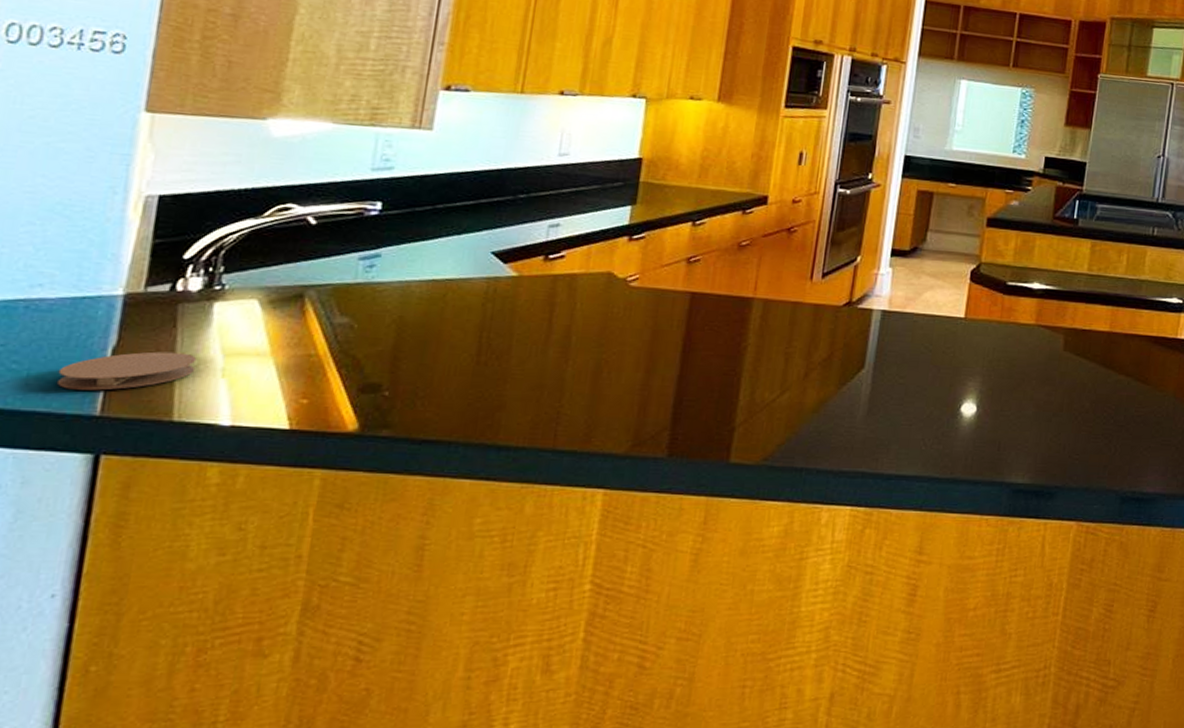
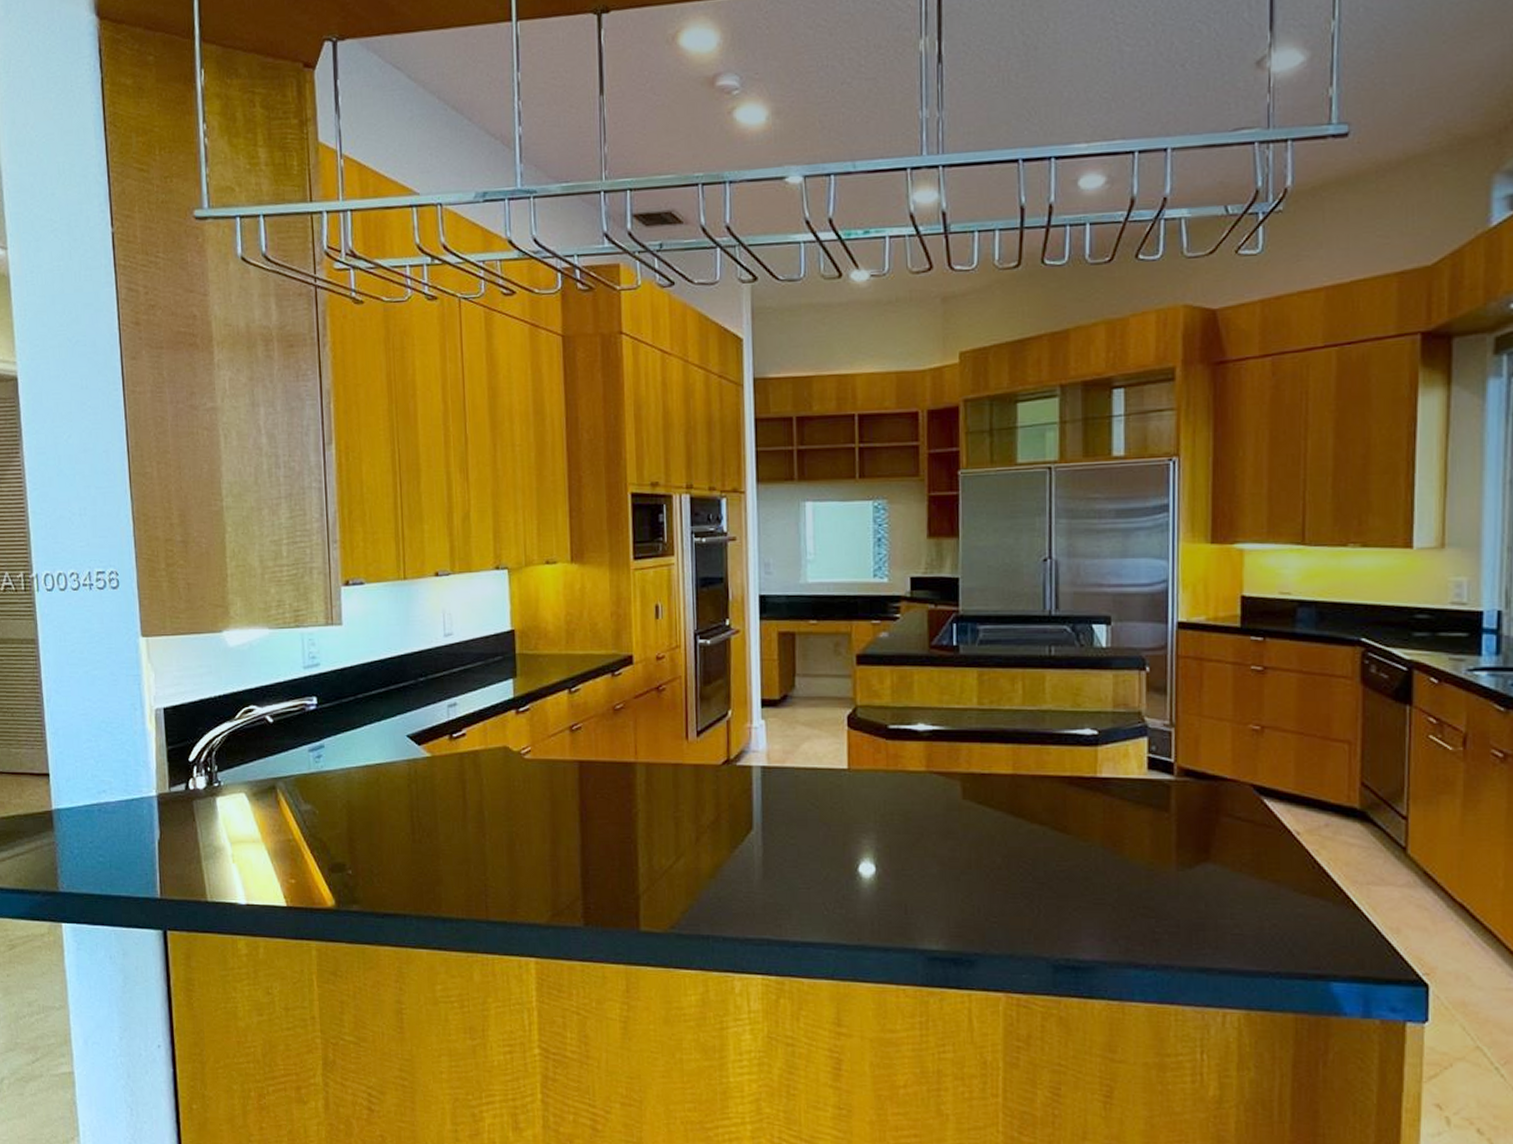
coaster: present [56,351,198,391] -> none [128,842,214,877]

